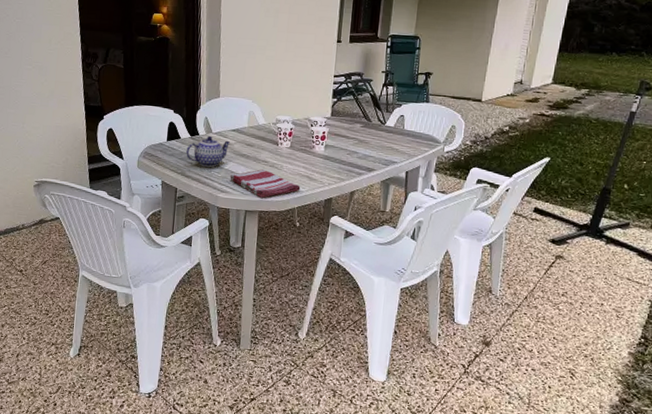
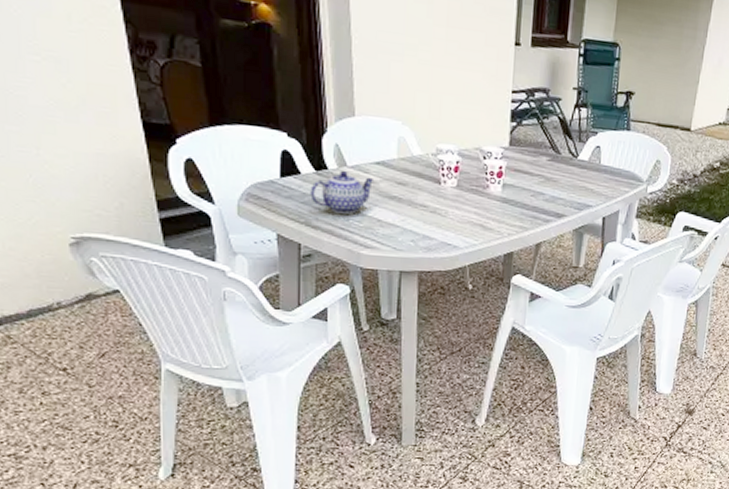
dish towel: present [230,169,301,199] -> none [376,216,472,256]

